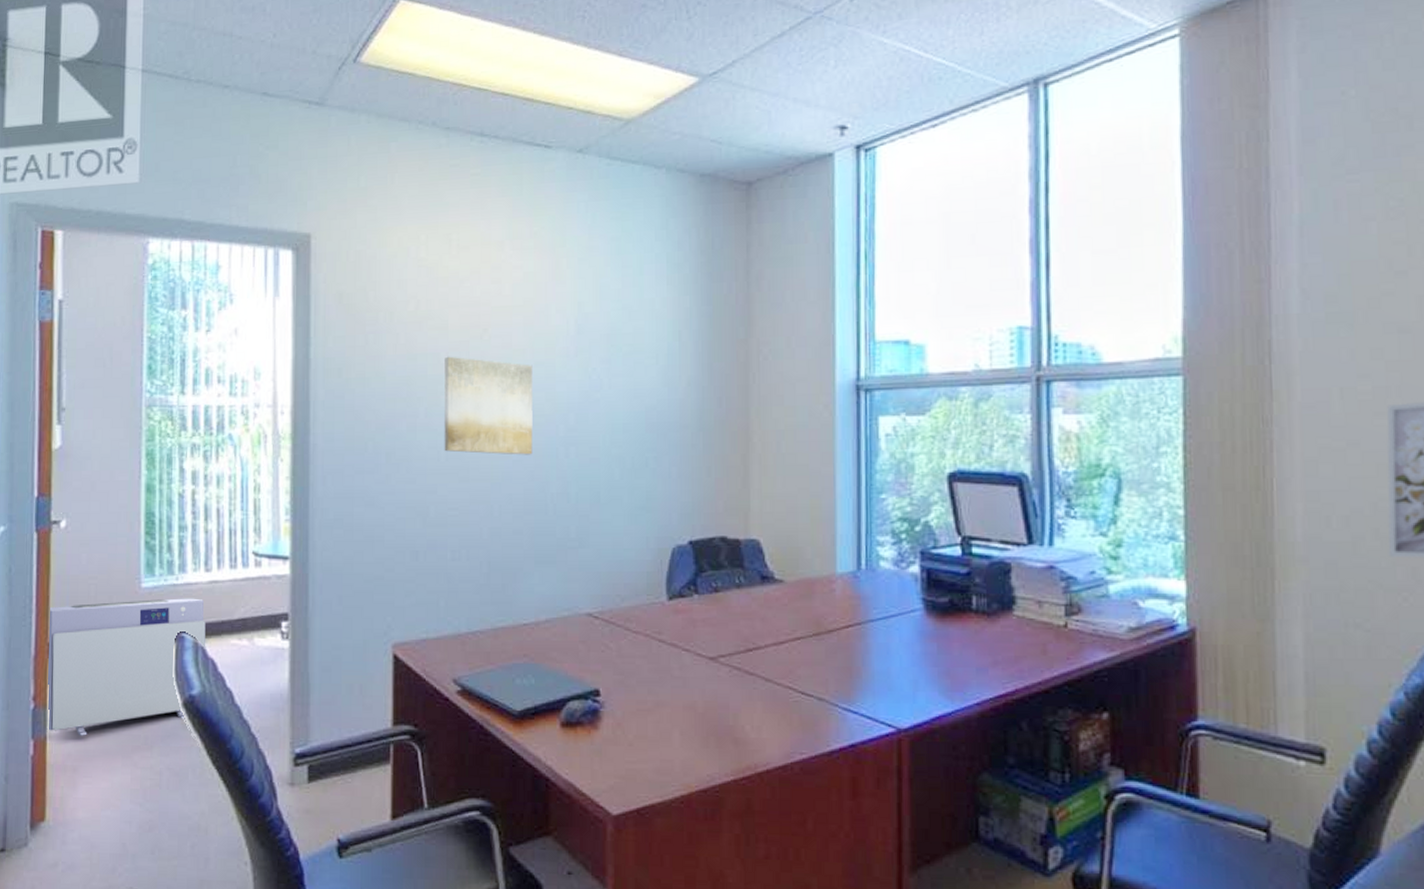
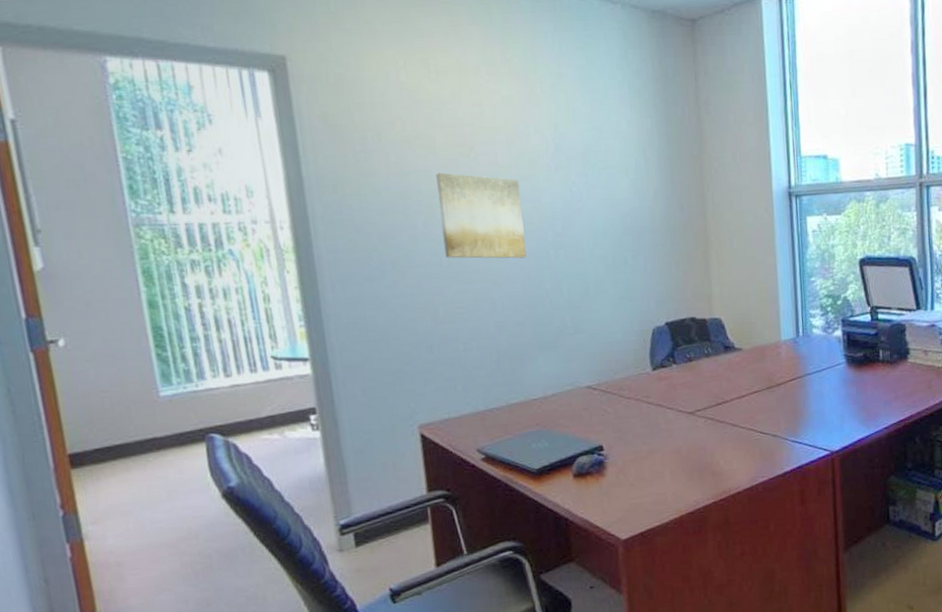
air purifier: present [47,598,206,736] -> none [63,401,236,534]

